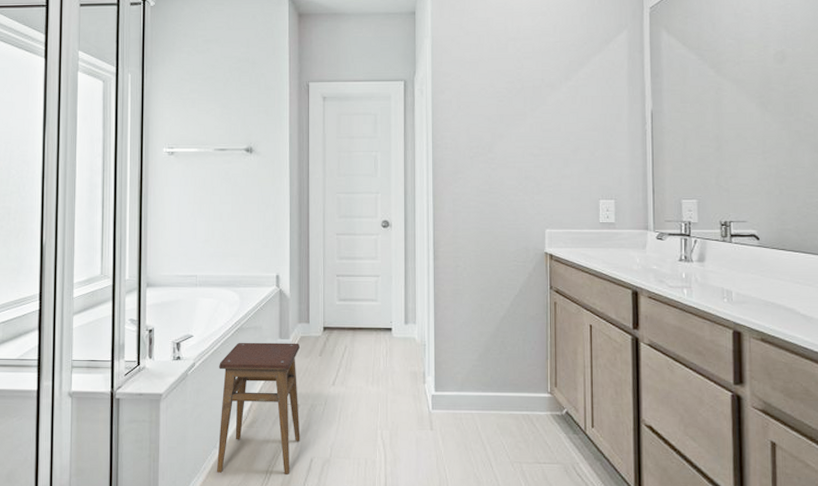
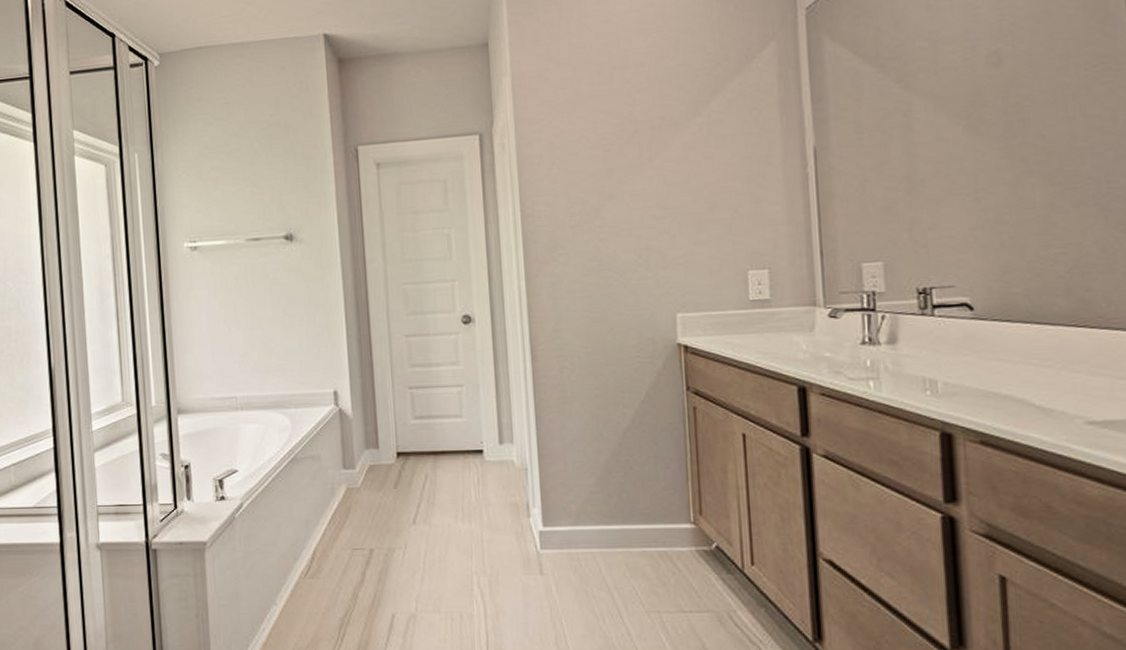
stool: present [216,342,300,475] -> none [272,473,378,634]

